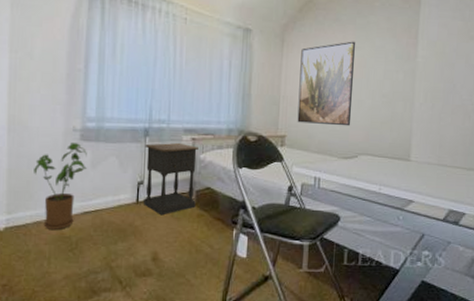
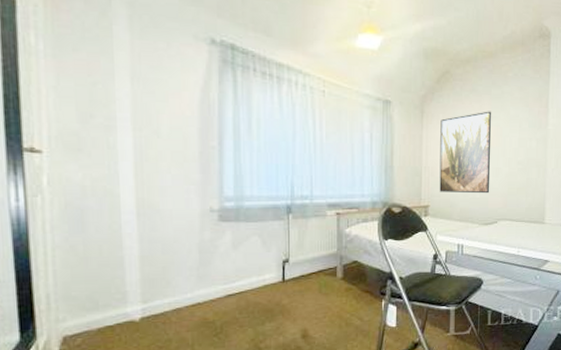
house plant: present [34,143,87,230] -> none [169,224,227,316]
nightstand: present [144,142,198,216] -> none [288,218,343,292]

